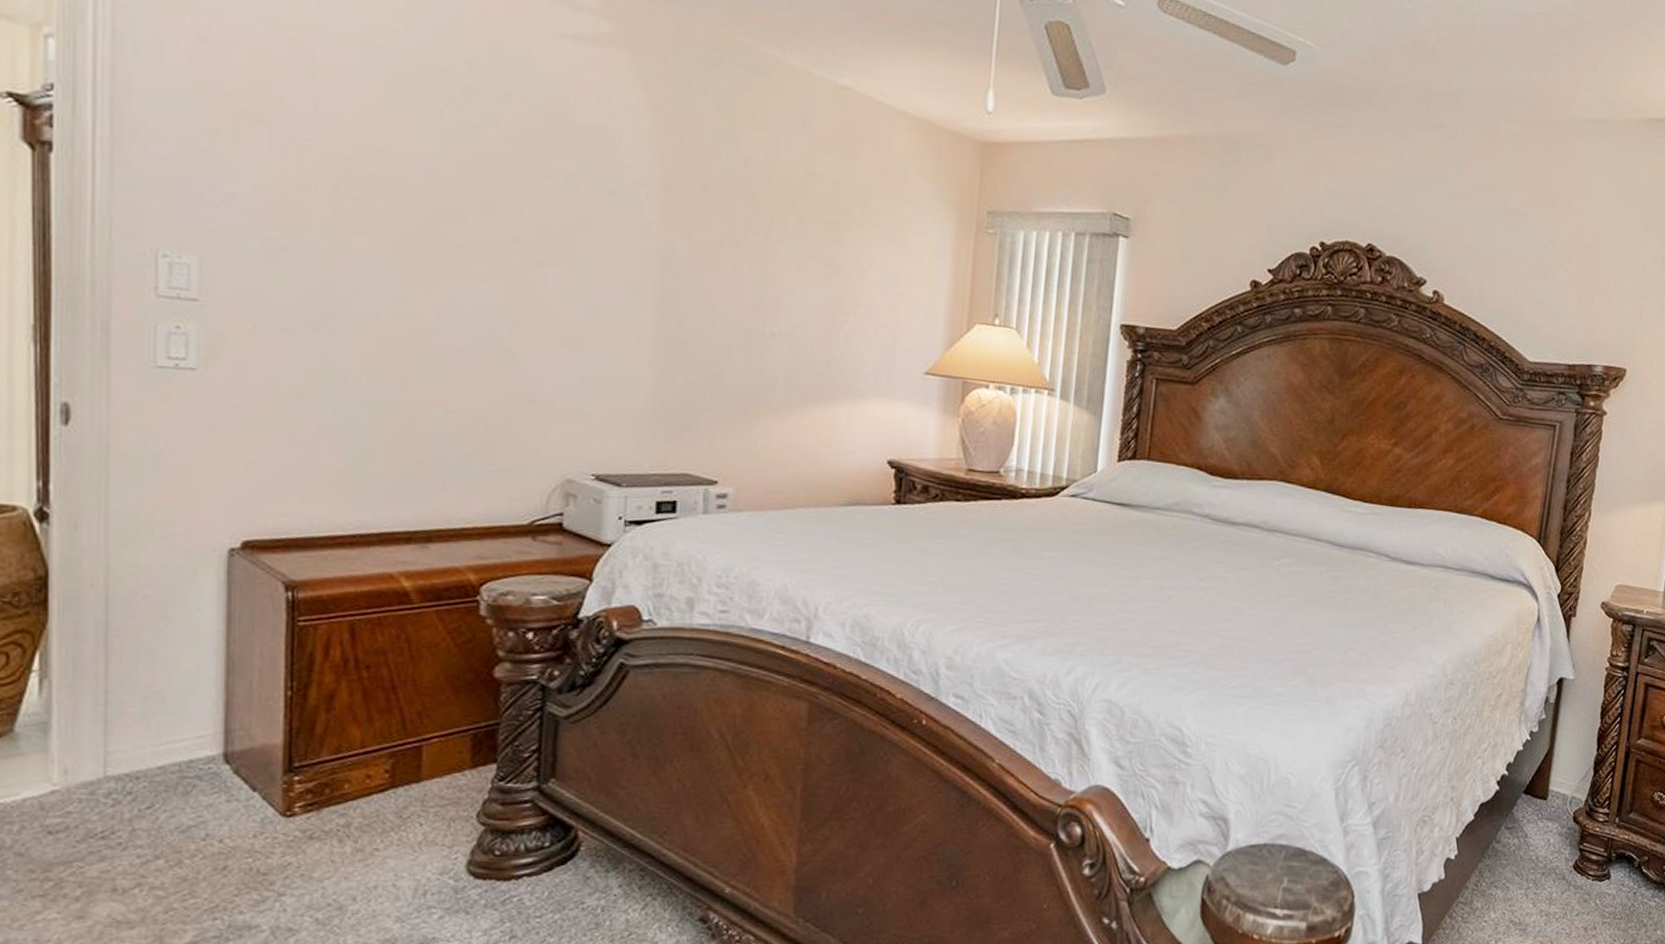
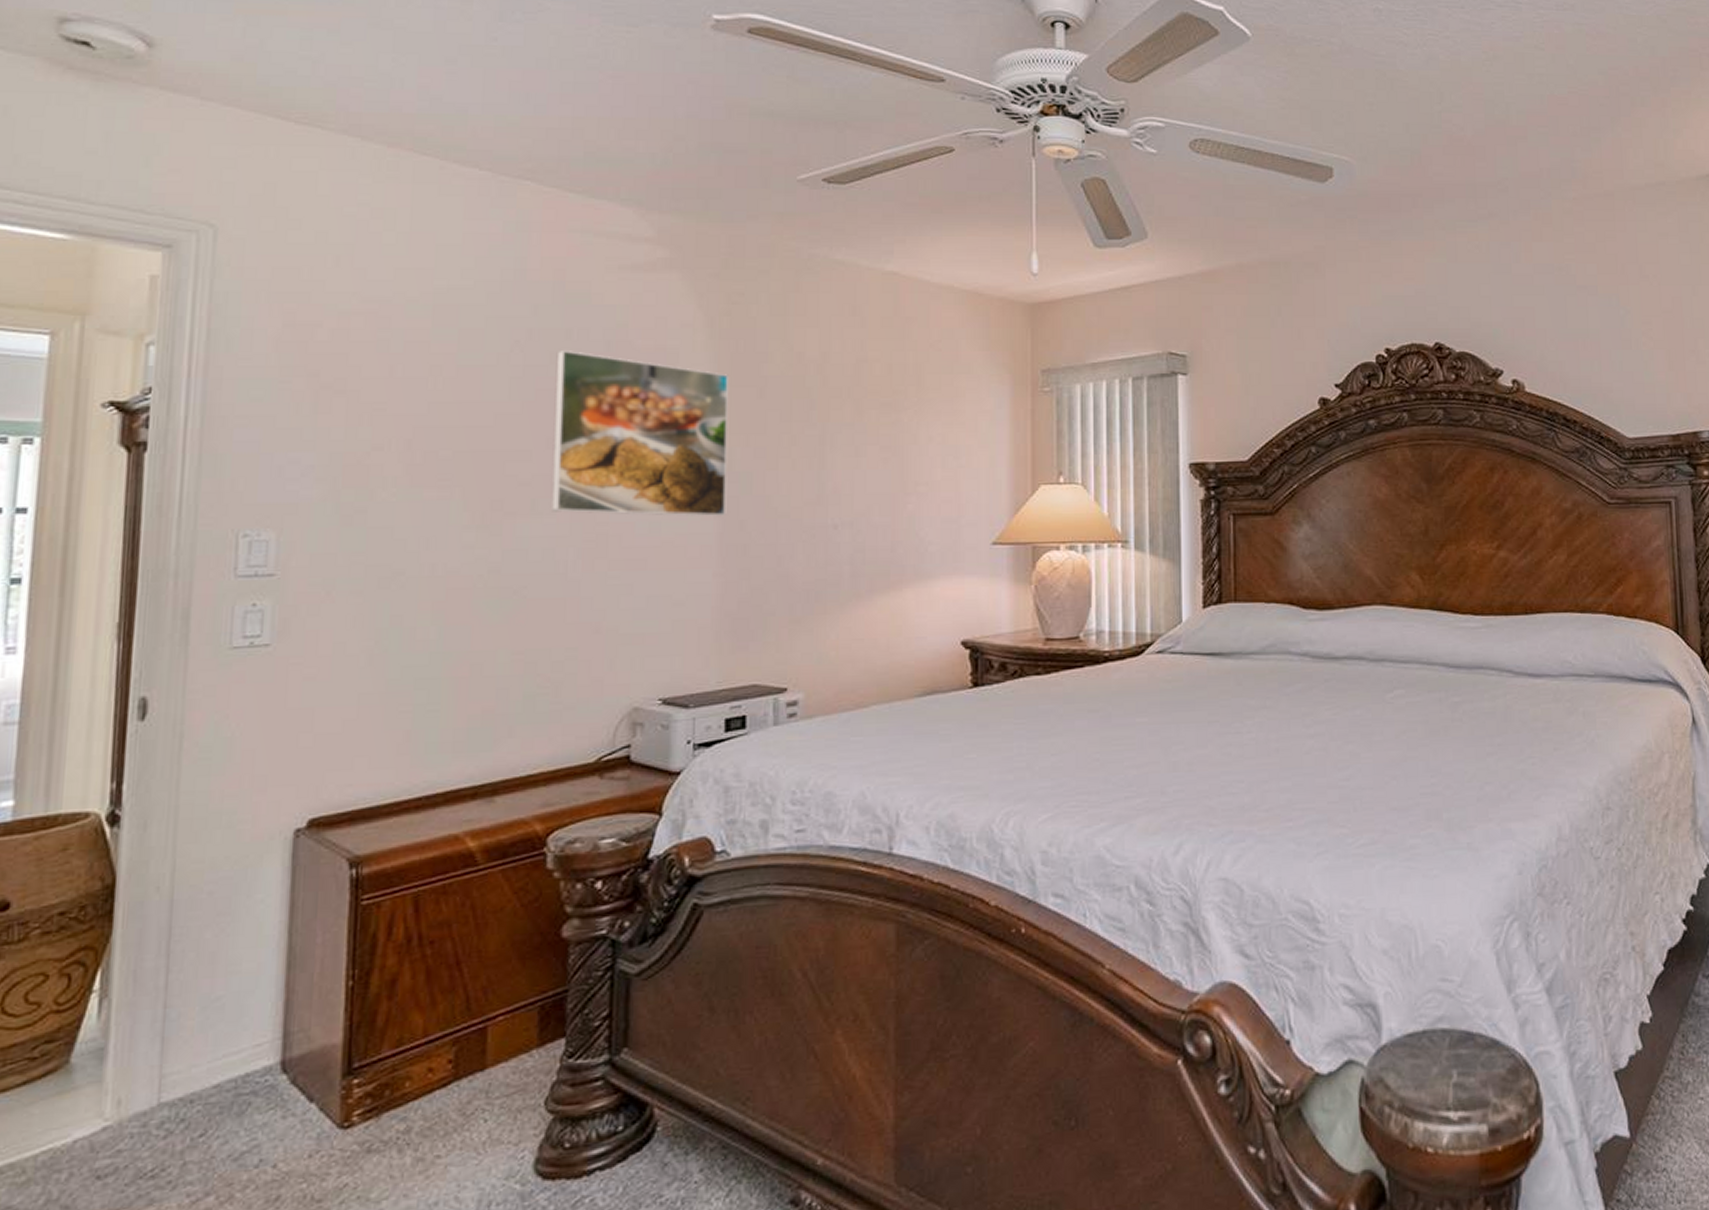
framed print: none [487,113,672,309] -> present [552,349,729,517]

